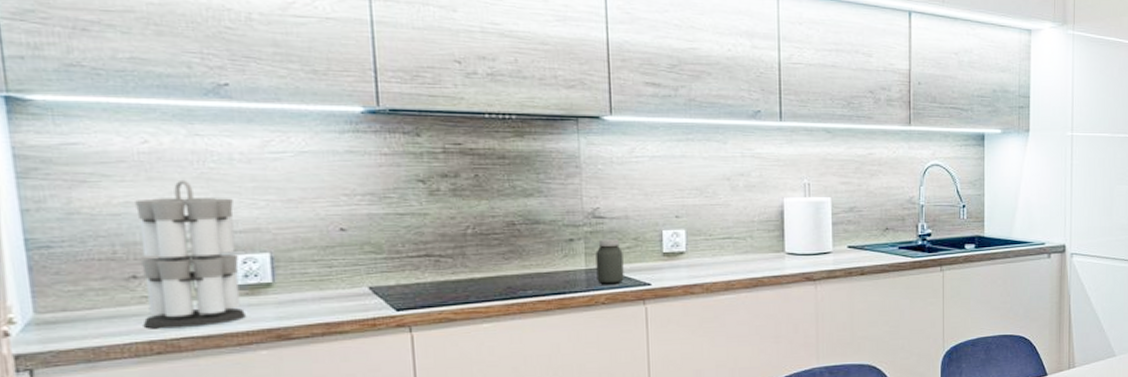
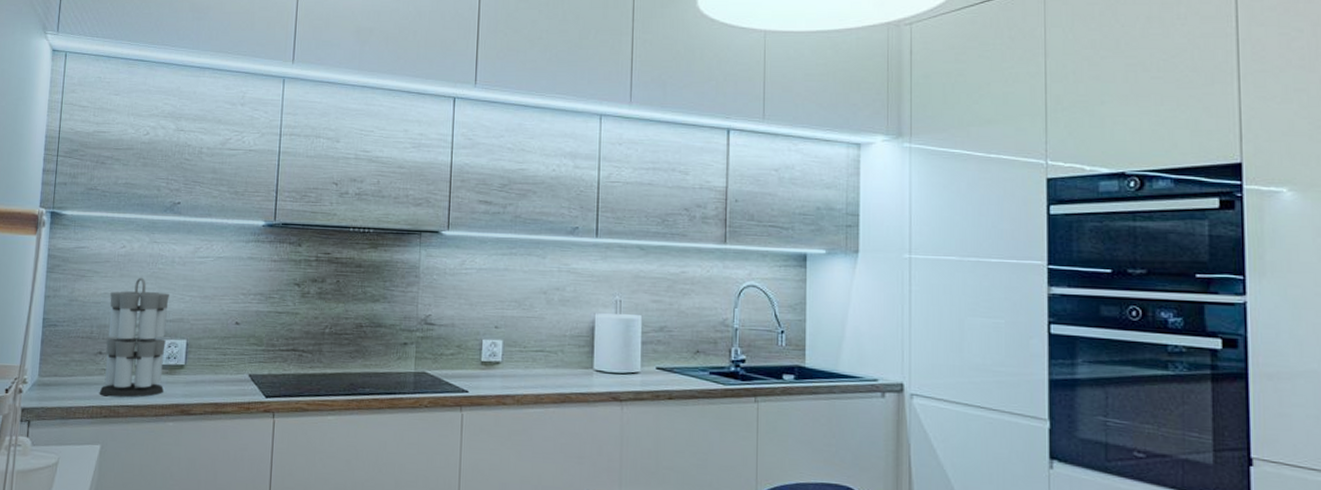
jar: present [595,239,624,285] -> none [423,345,447,389]

